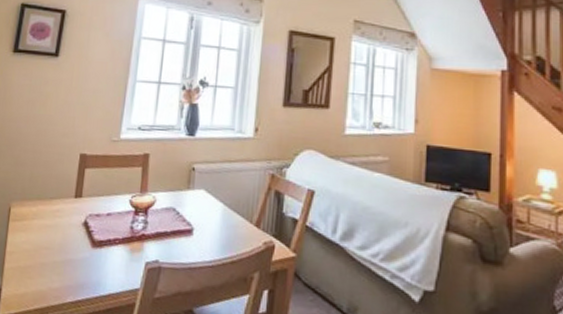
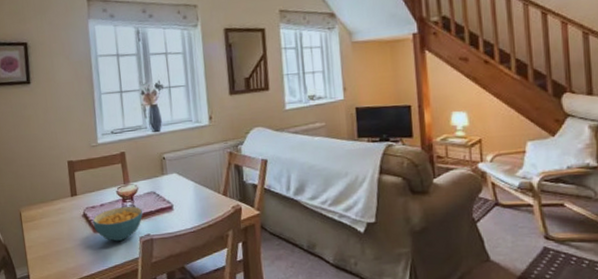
cereal bowl: none [93,220,155,264] -> present [92,206,143,241]

